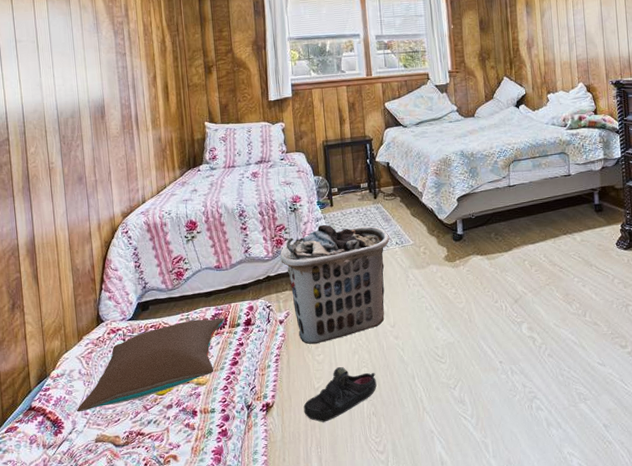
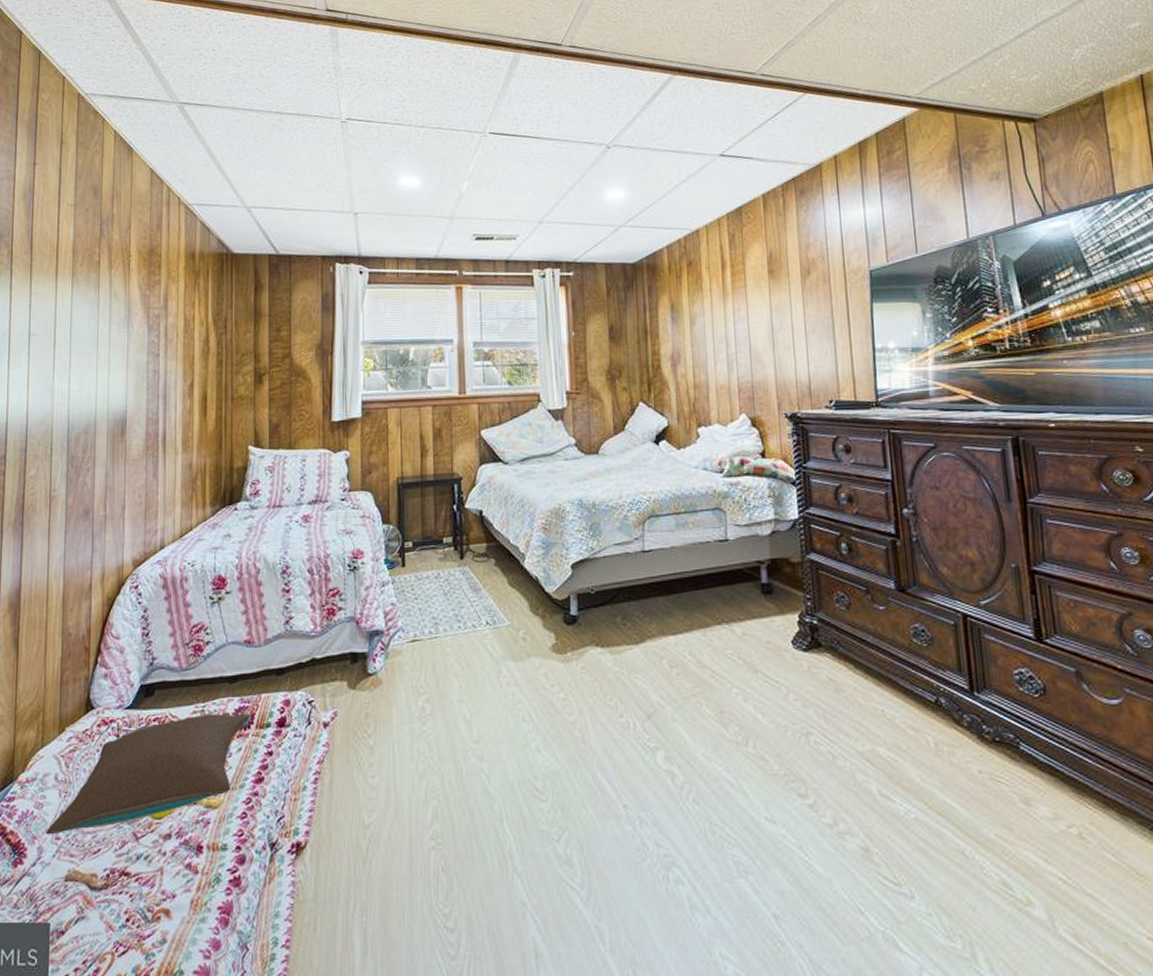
clothes hamper: present [280,224,390,345] -> none [331,591,478,761]
shoe: present [303,367,377,422] -> none [347,797,449,877]

